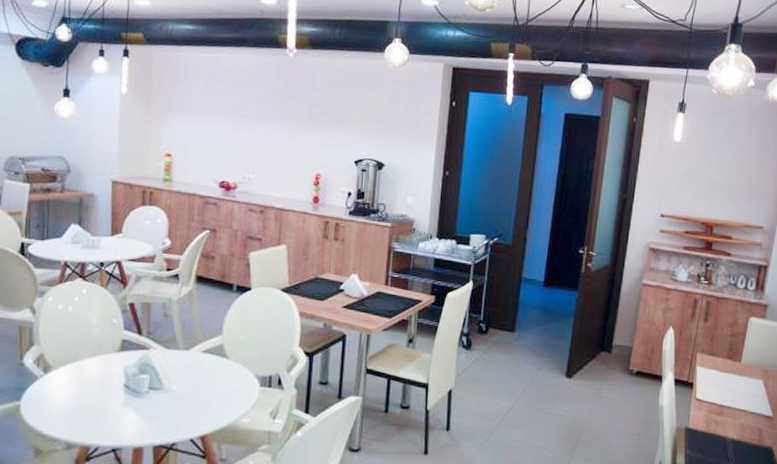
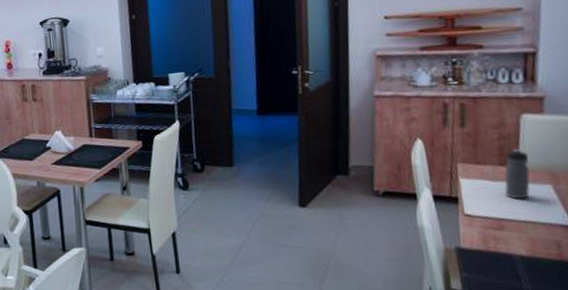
water bottle: none [729,347,749,390] -> present [504,149,530,199]

